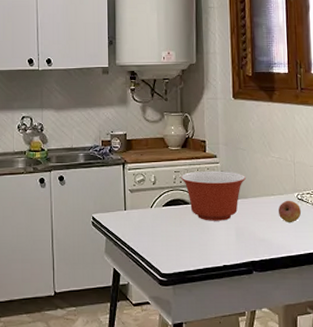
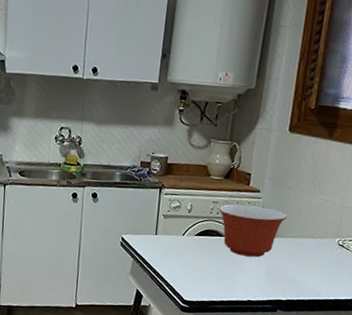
fruit: present [278,200,302,222] -> none [314,244,340,267]

